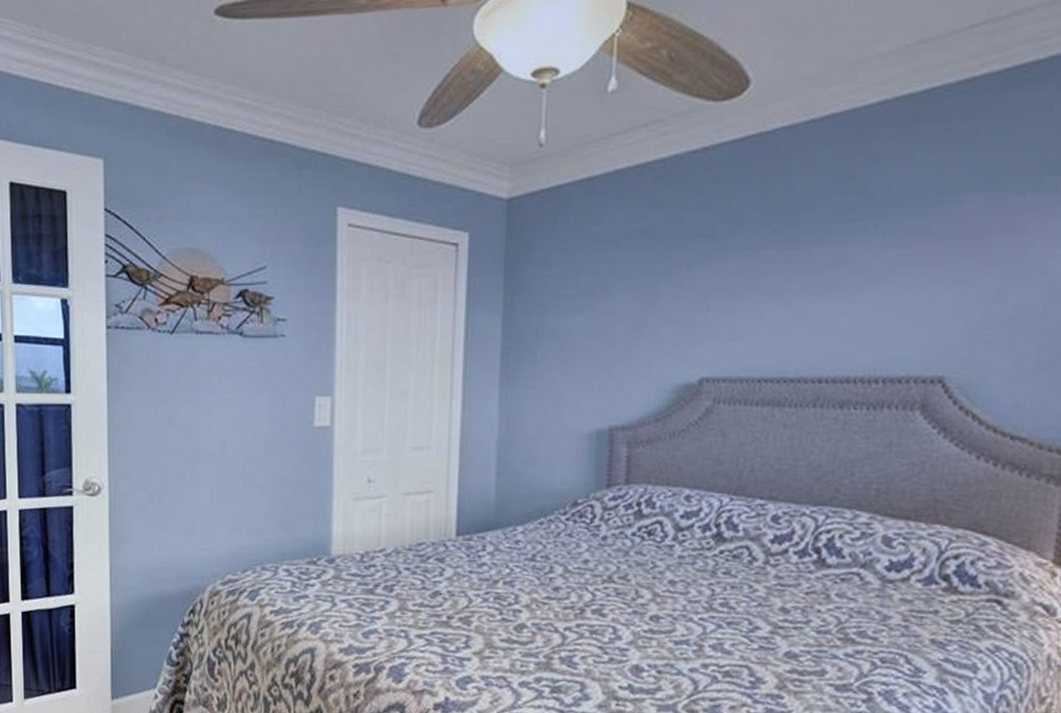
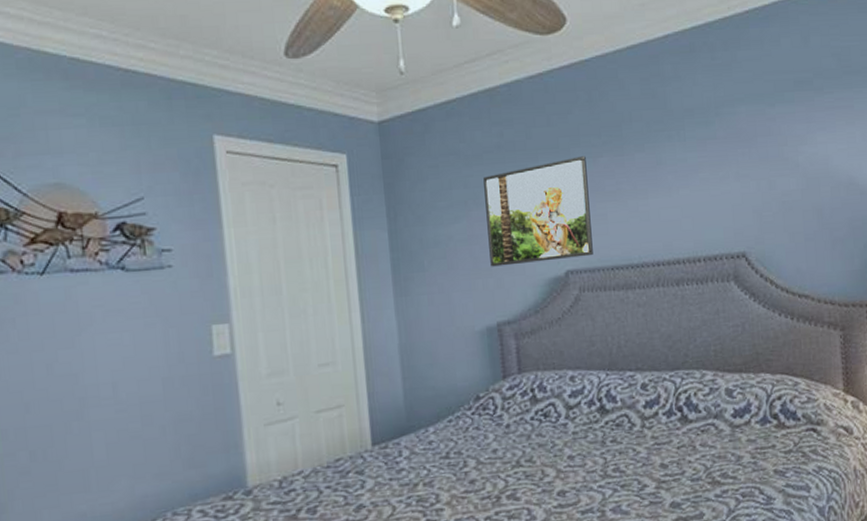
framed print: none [611,247,747,366] -> present [483,156,593,267]

